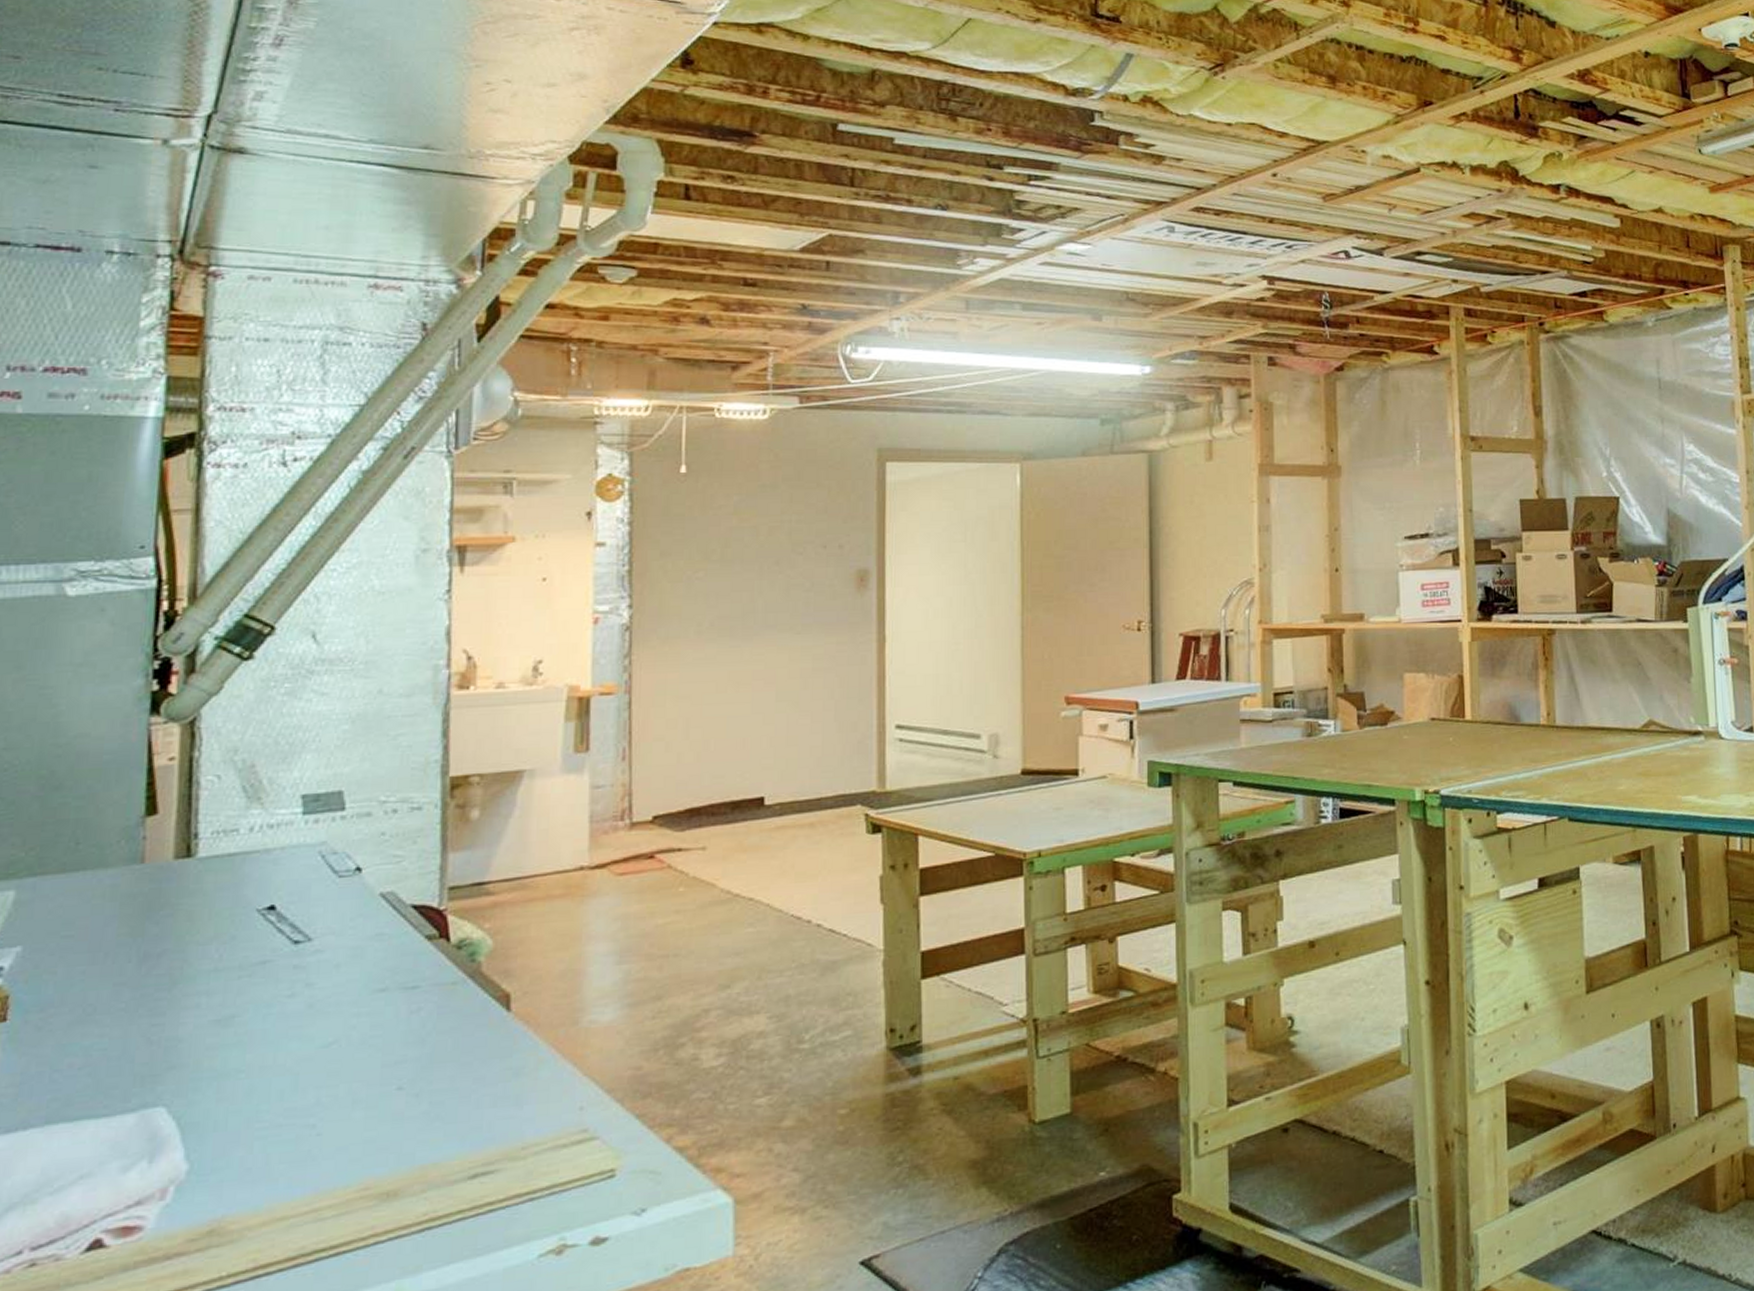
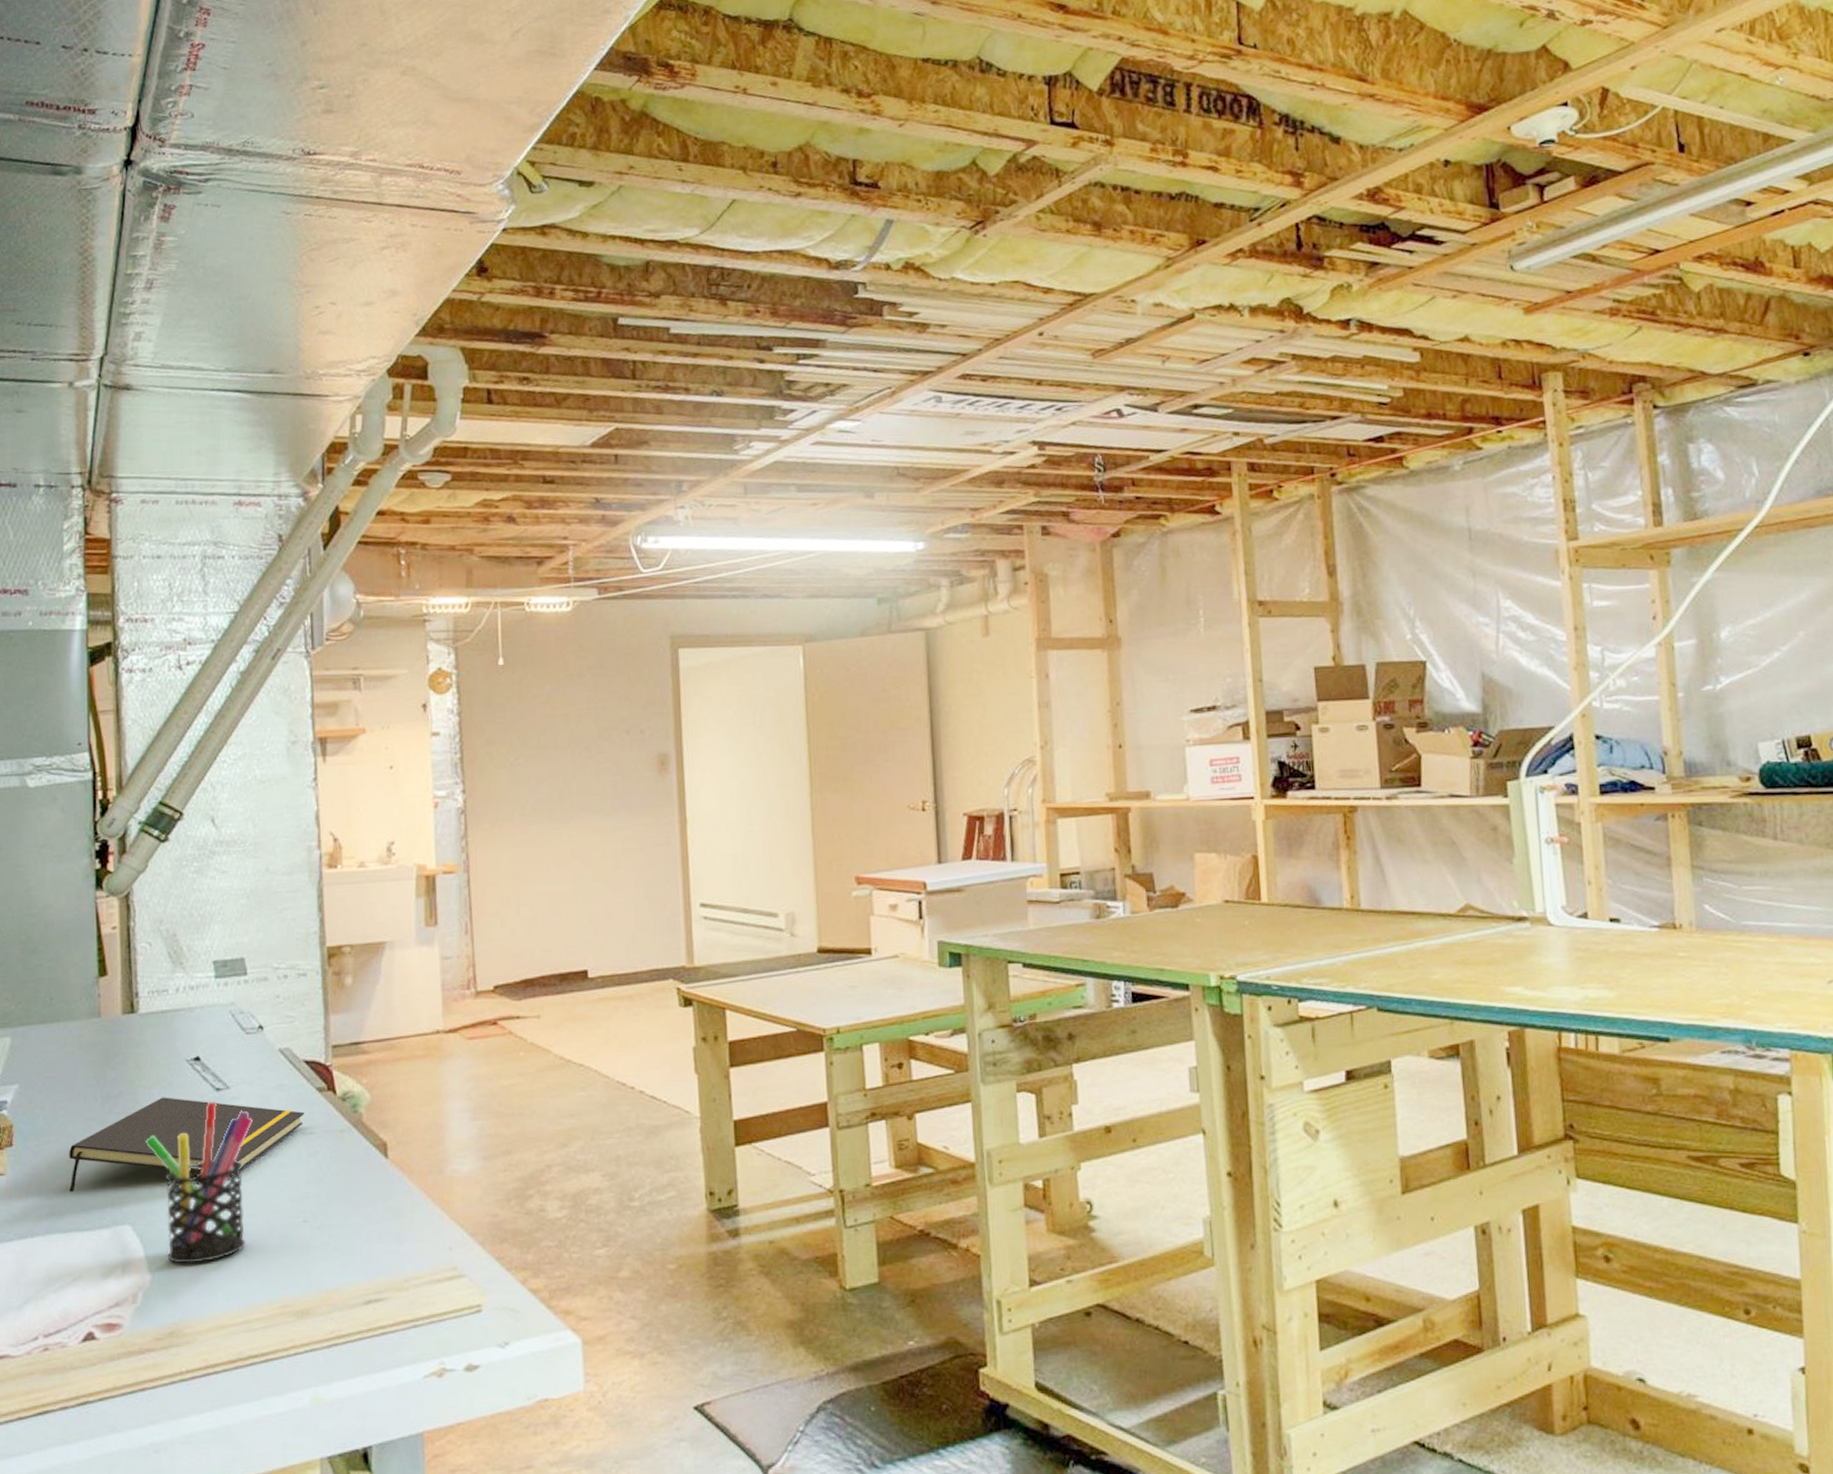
notepad: none [83,953,408,1072] -> present [69,1097,305,1192]
pen holder: none [193,957,341,1149] -> present [145,1102,254,1264]

